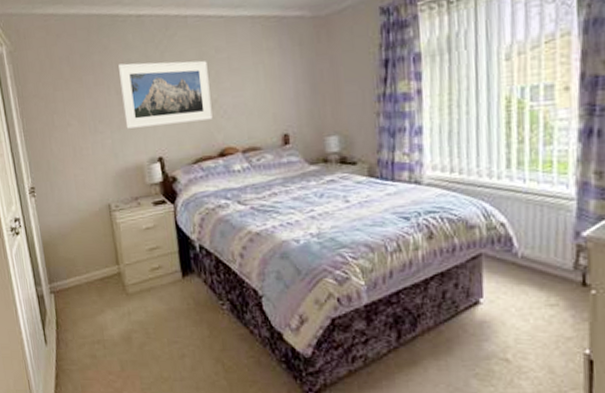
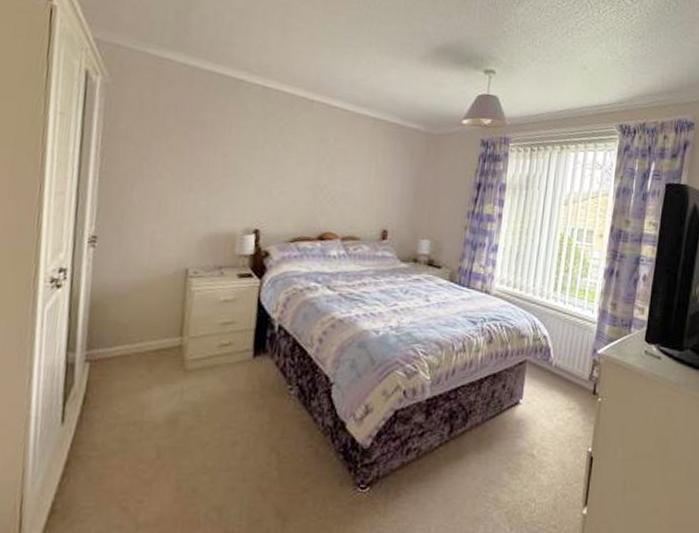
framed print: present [117,60,213,129] -> none [225,128,324,203]

